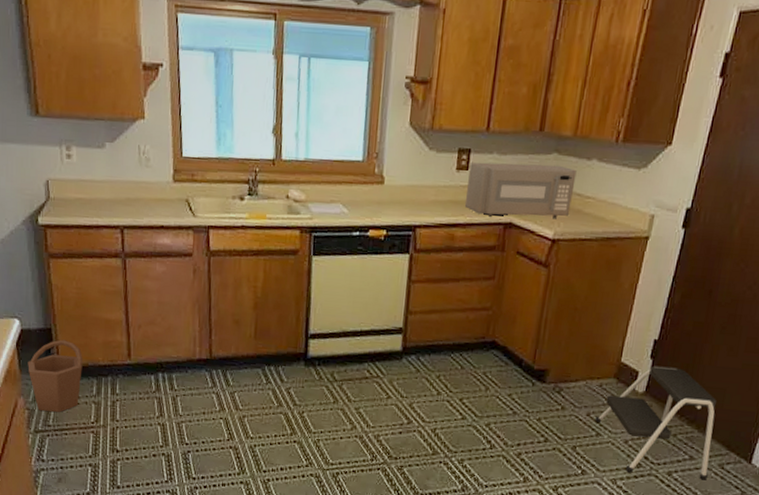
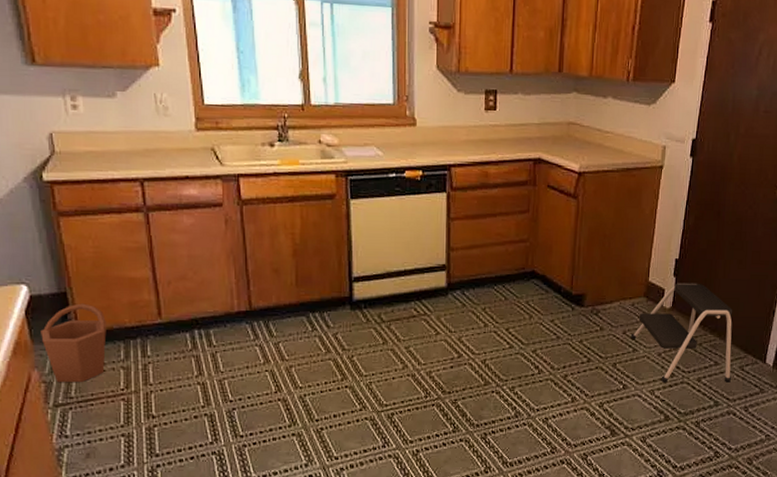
microwave: present [464,162,577,219] -> none [495,102,595,155]

